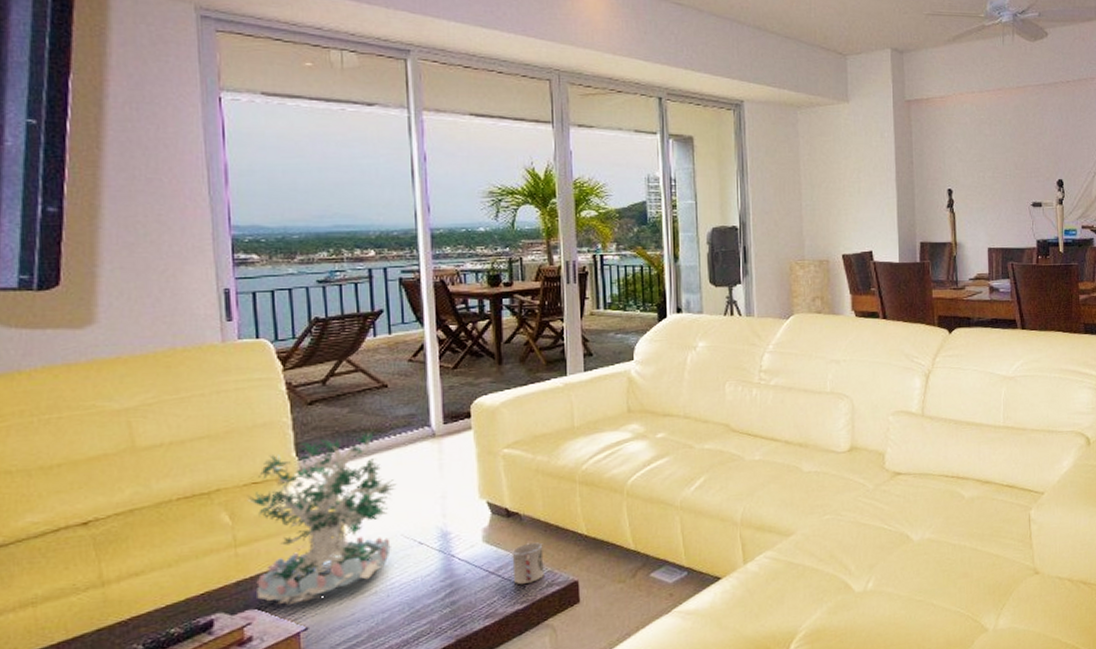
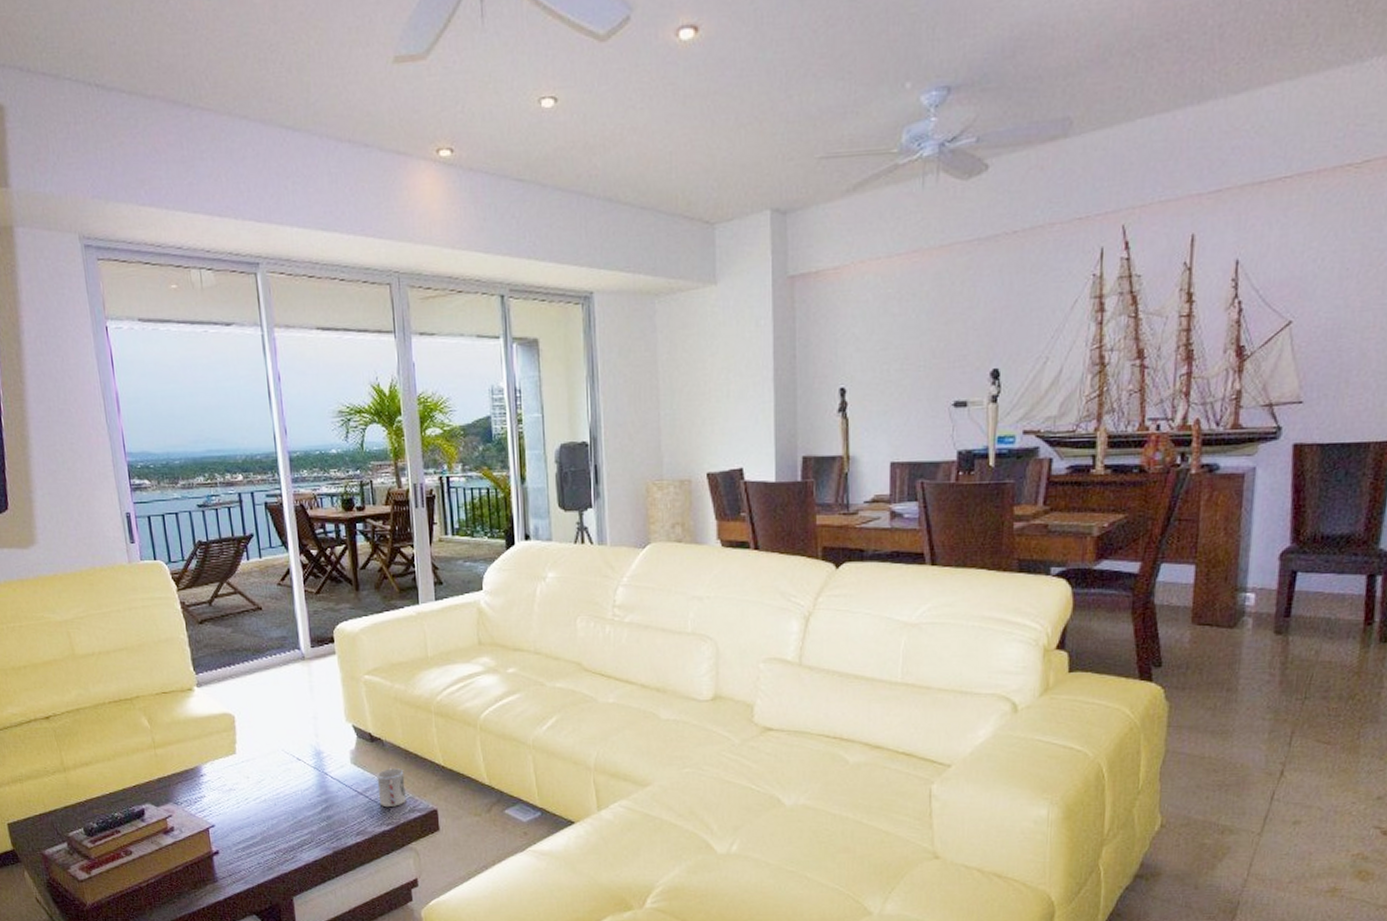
plant: present [247,432,397,605] -> none [159,652,276,803]

